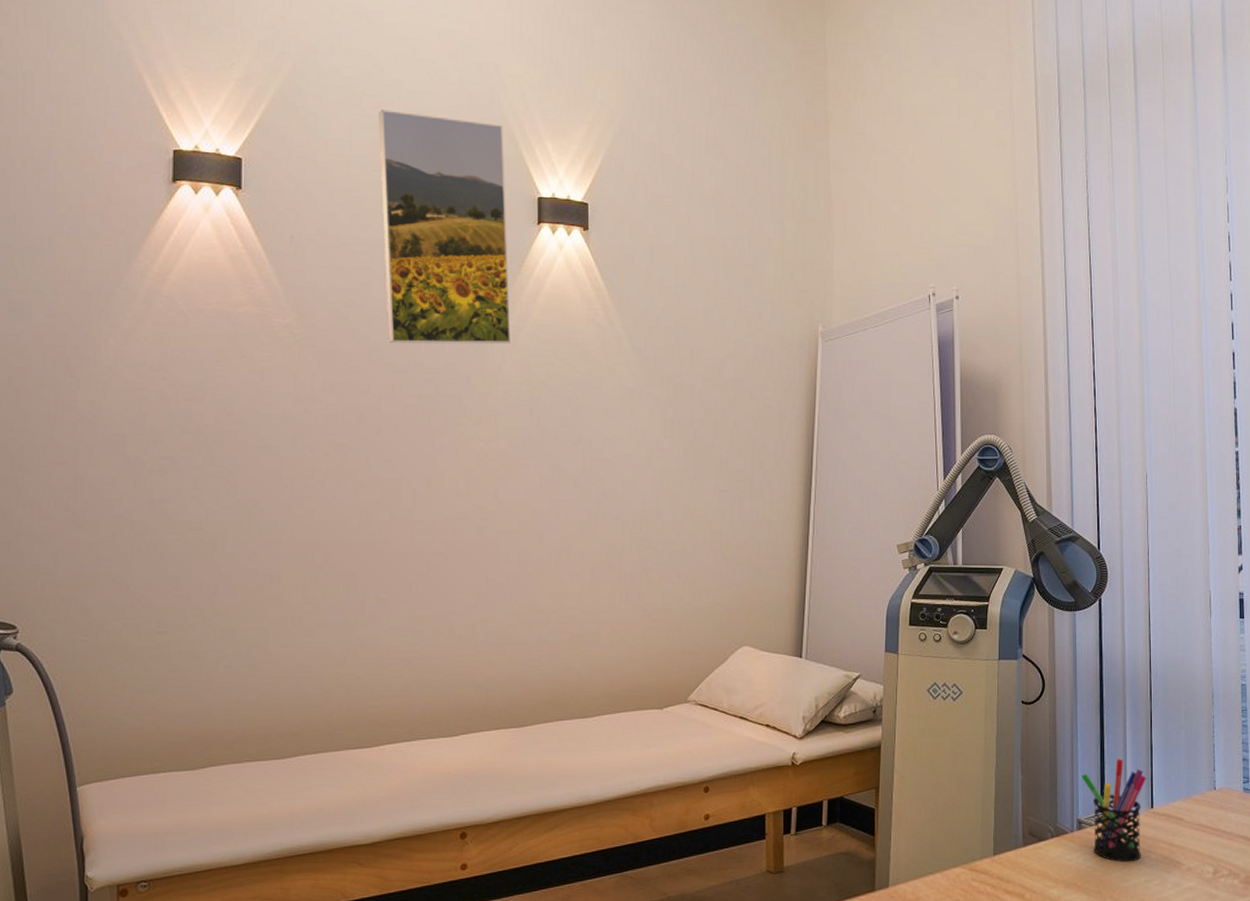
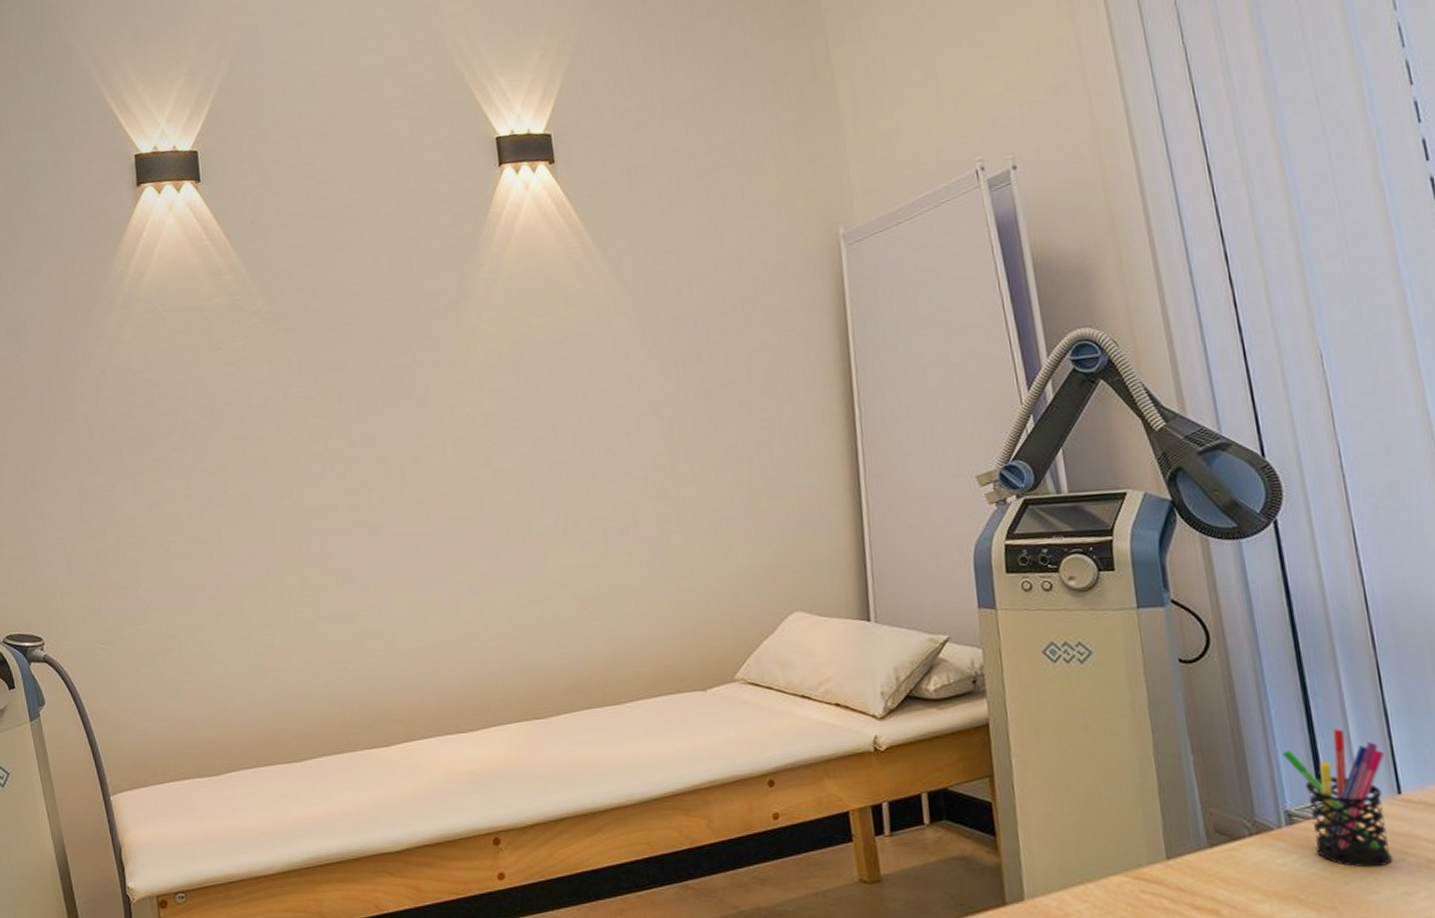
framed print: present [379,109,511,344] -> none [323,68,485,315]

